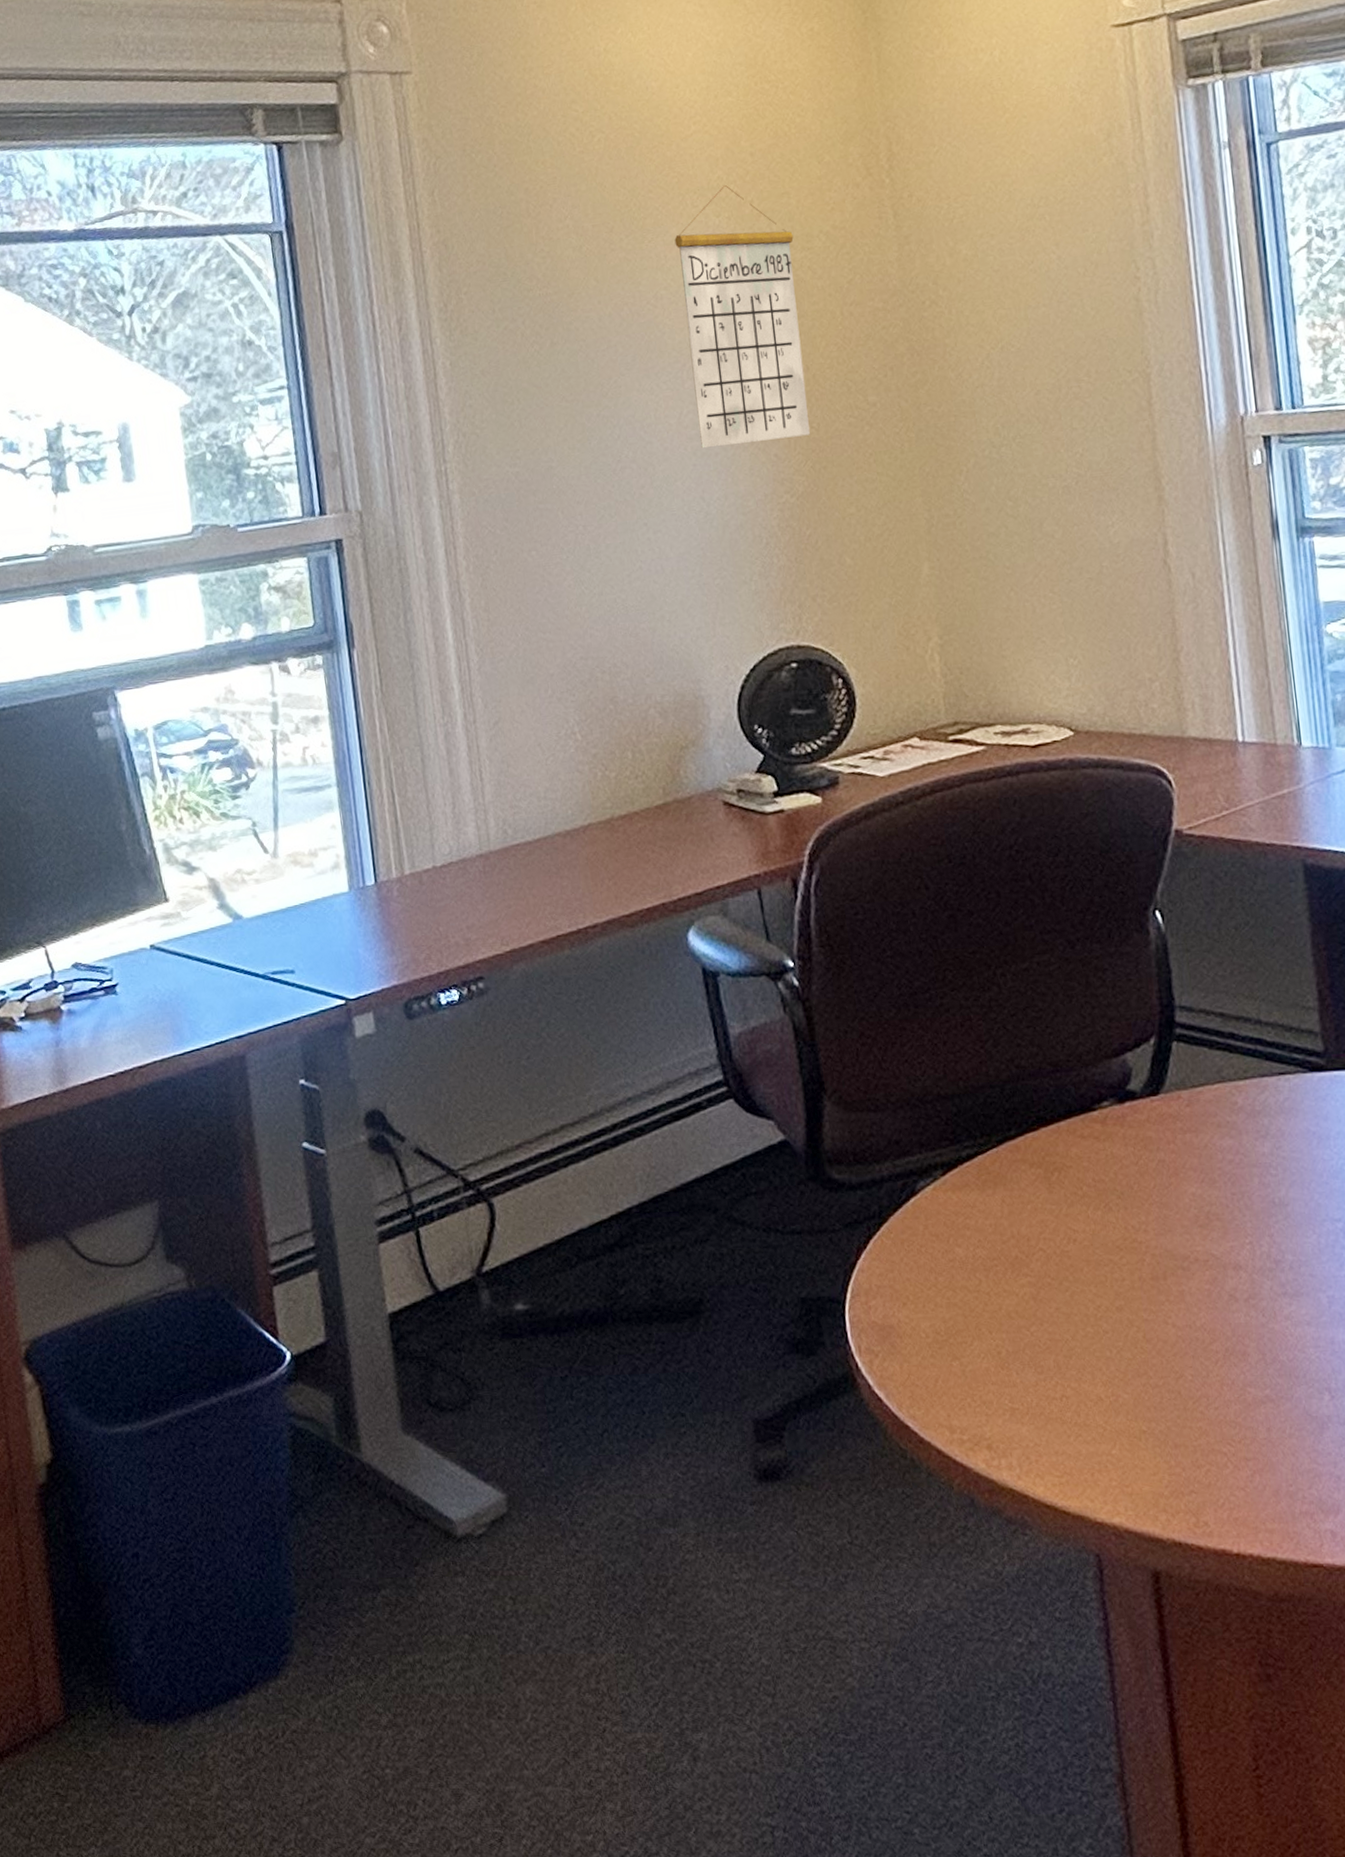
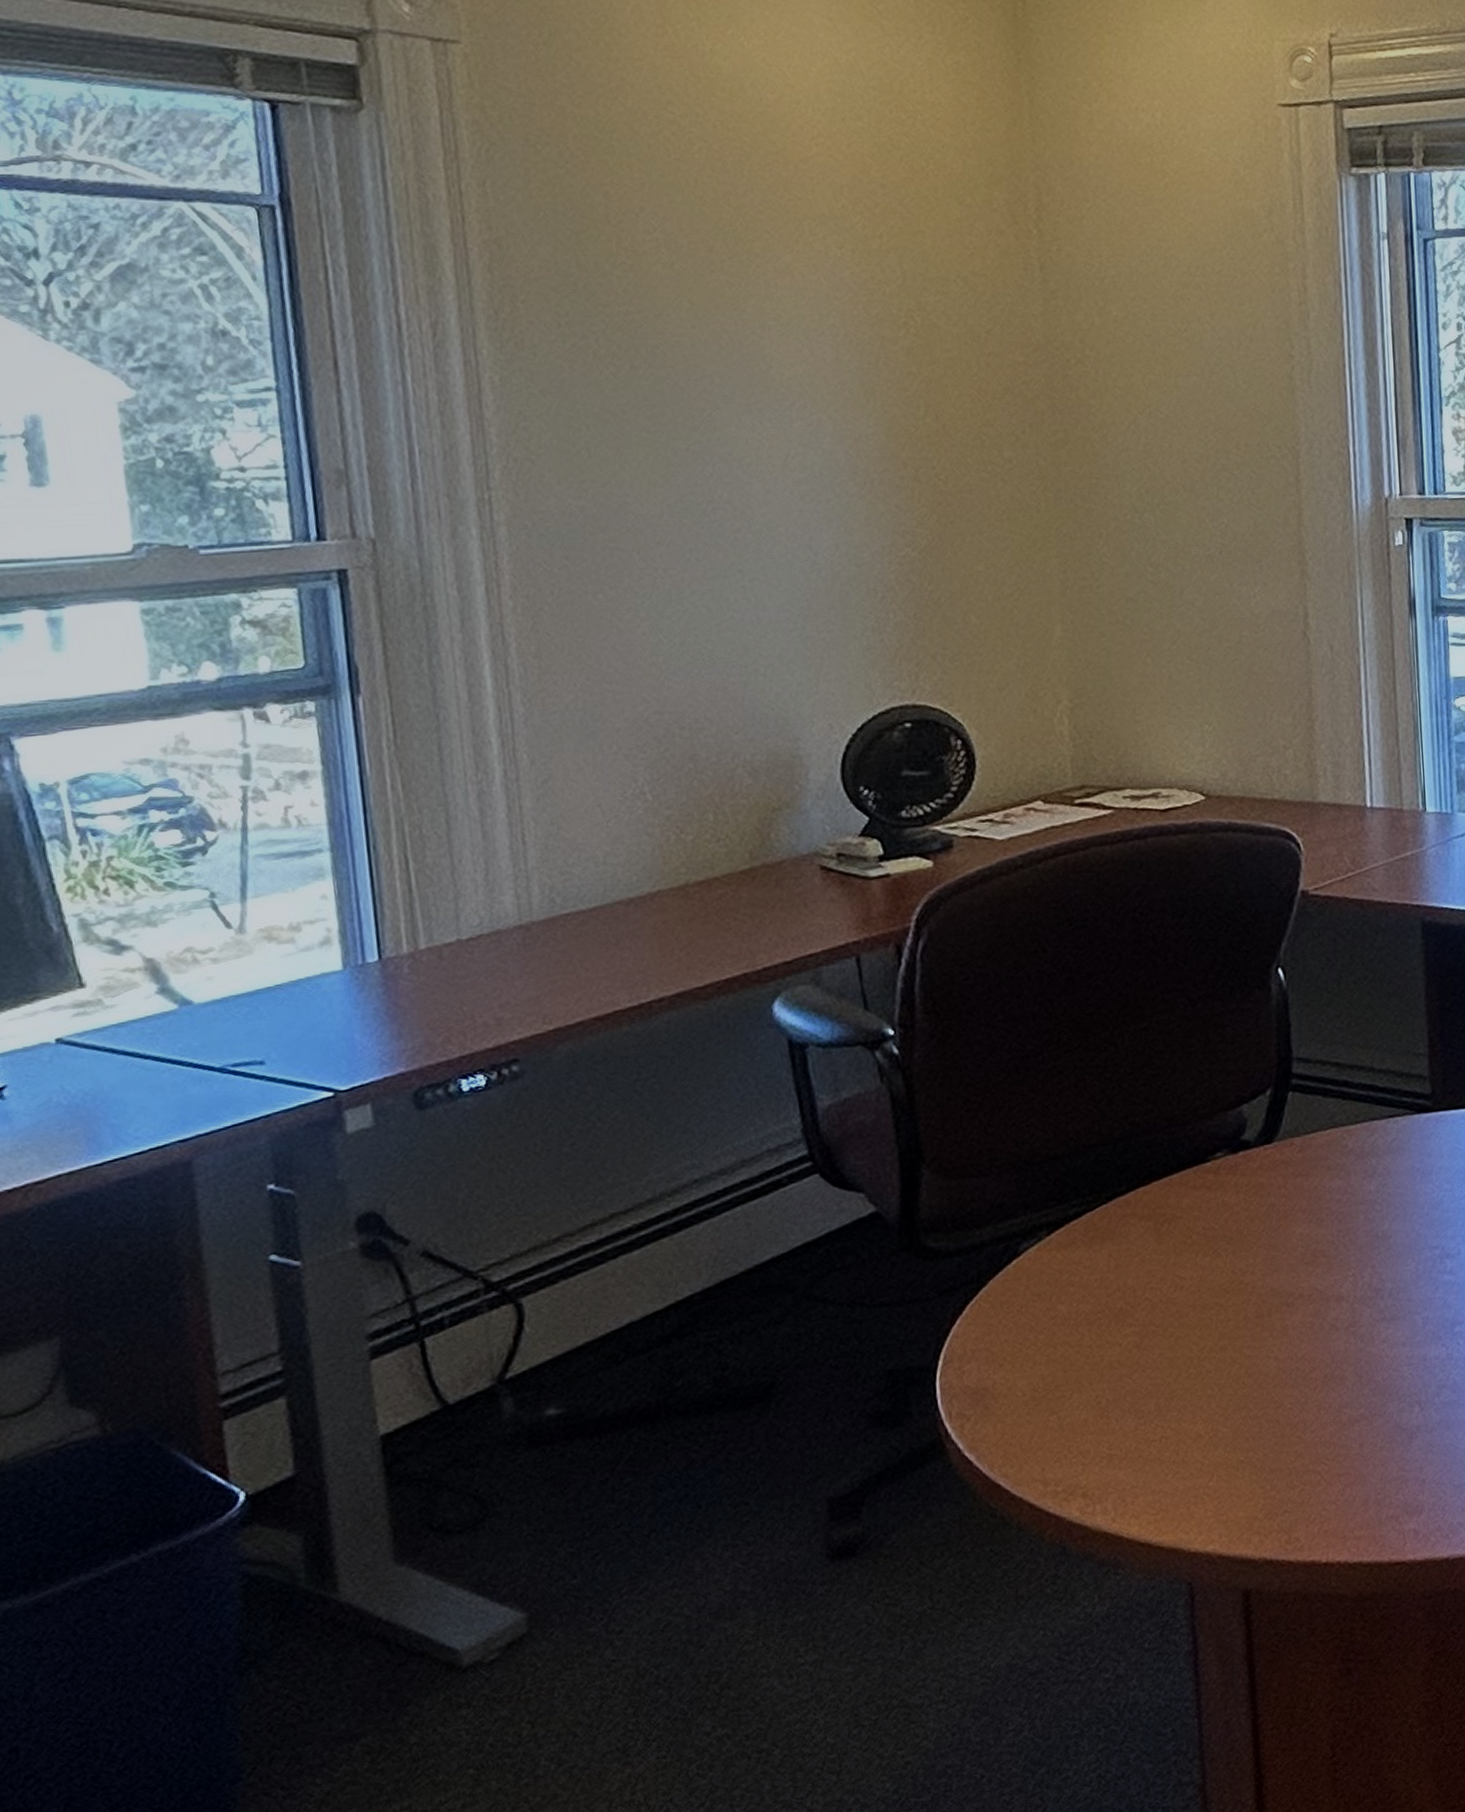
calendar: present [674,184,810,448] -> none [787,214,937,493]

